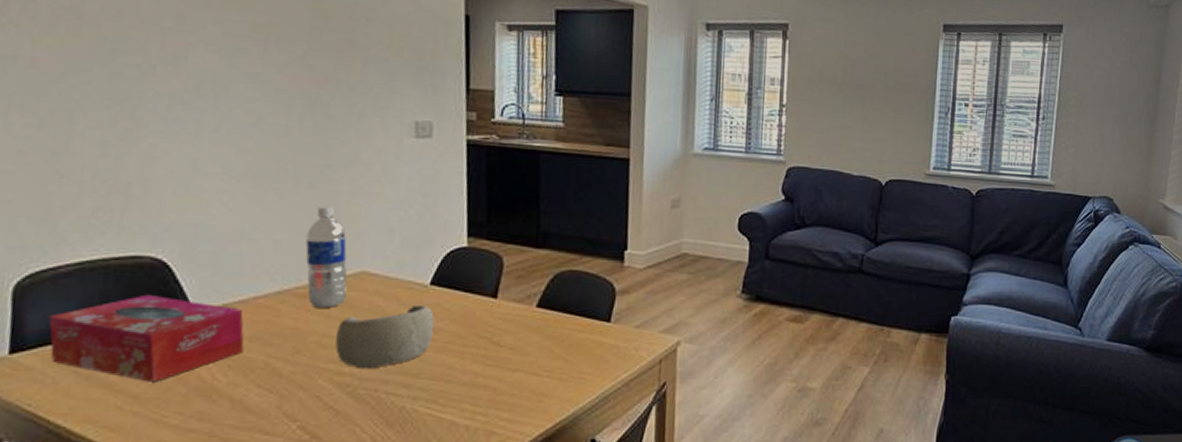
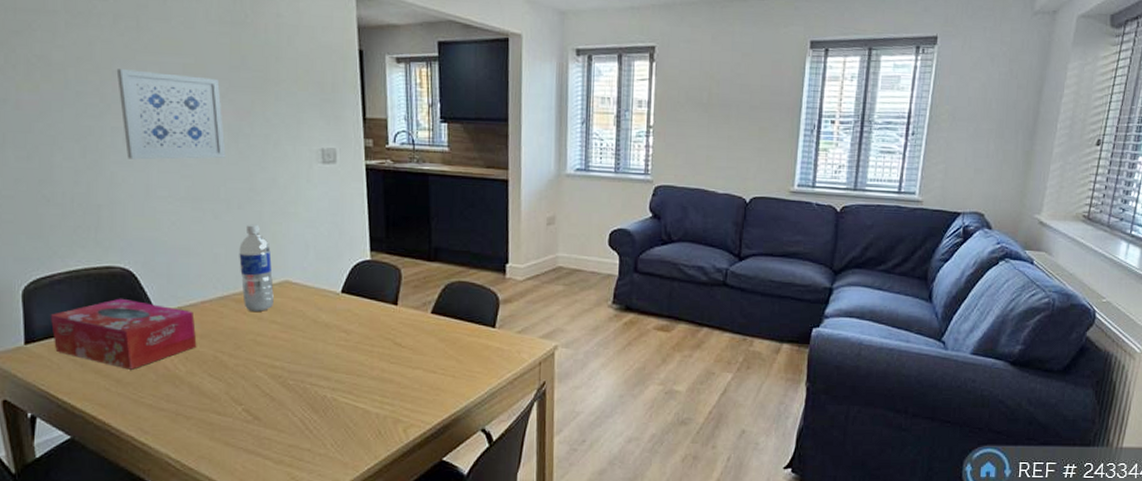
wall art: none [167,25,299,131] -> present [116,69,226,160]
decorative bowl: present [335,306,434,369] -> none [268,311,346,364]

